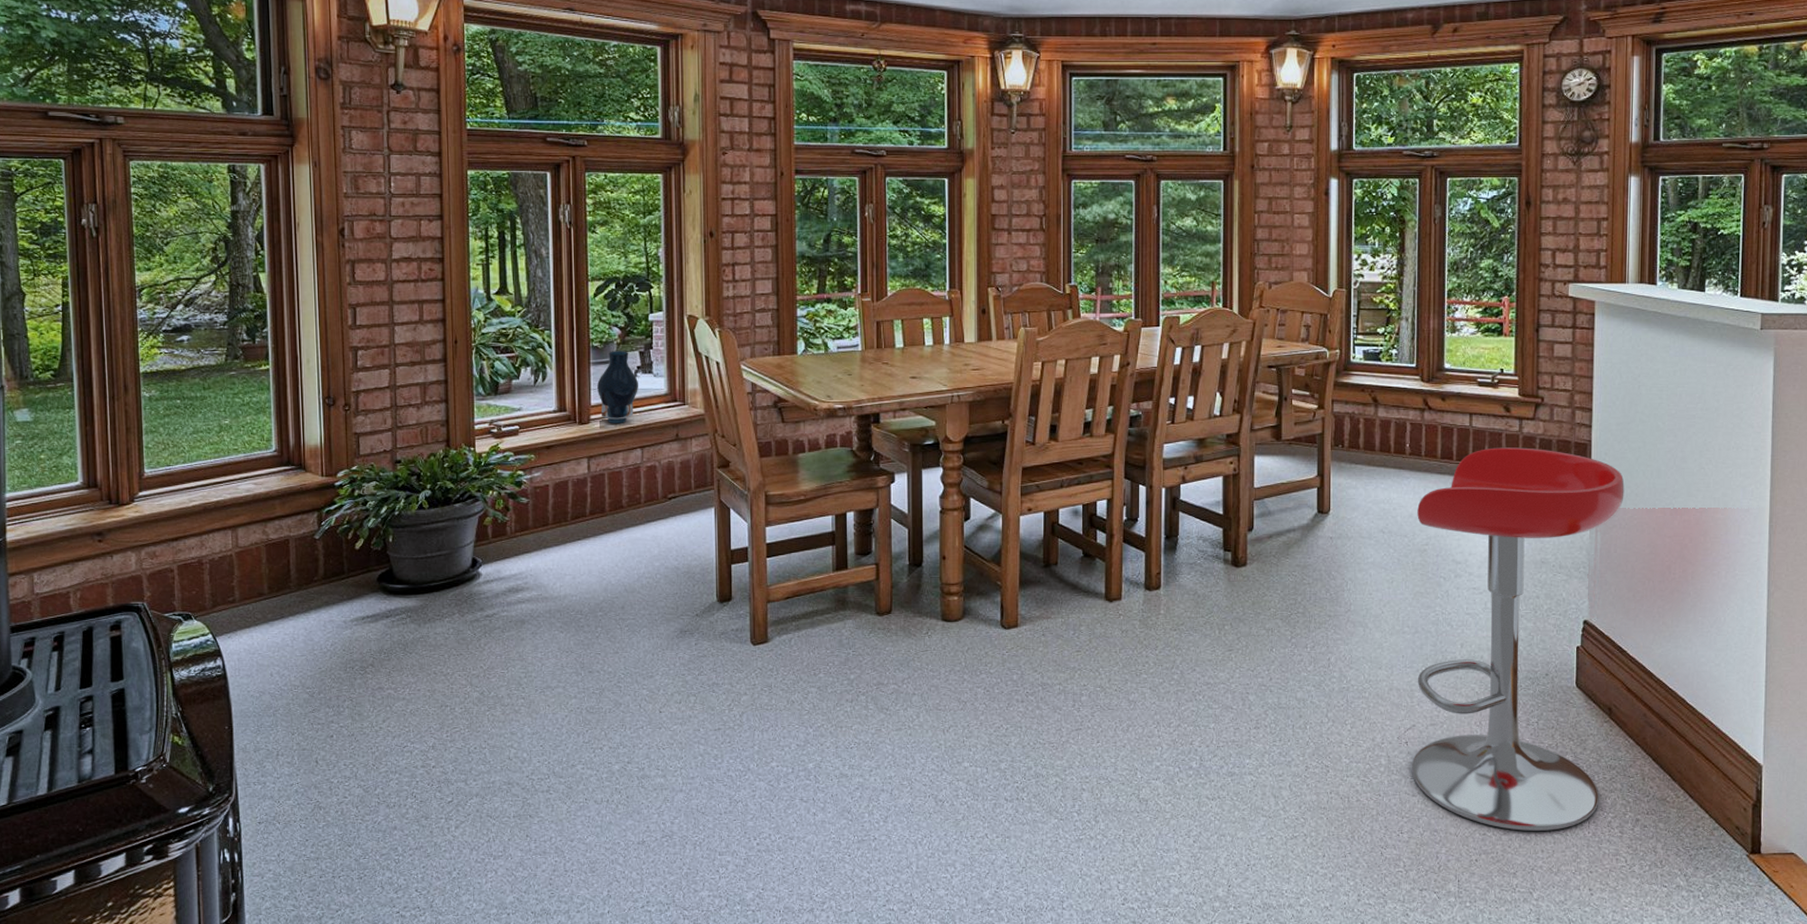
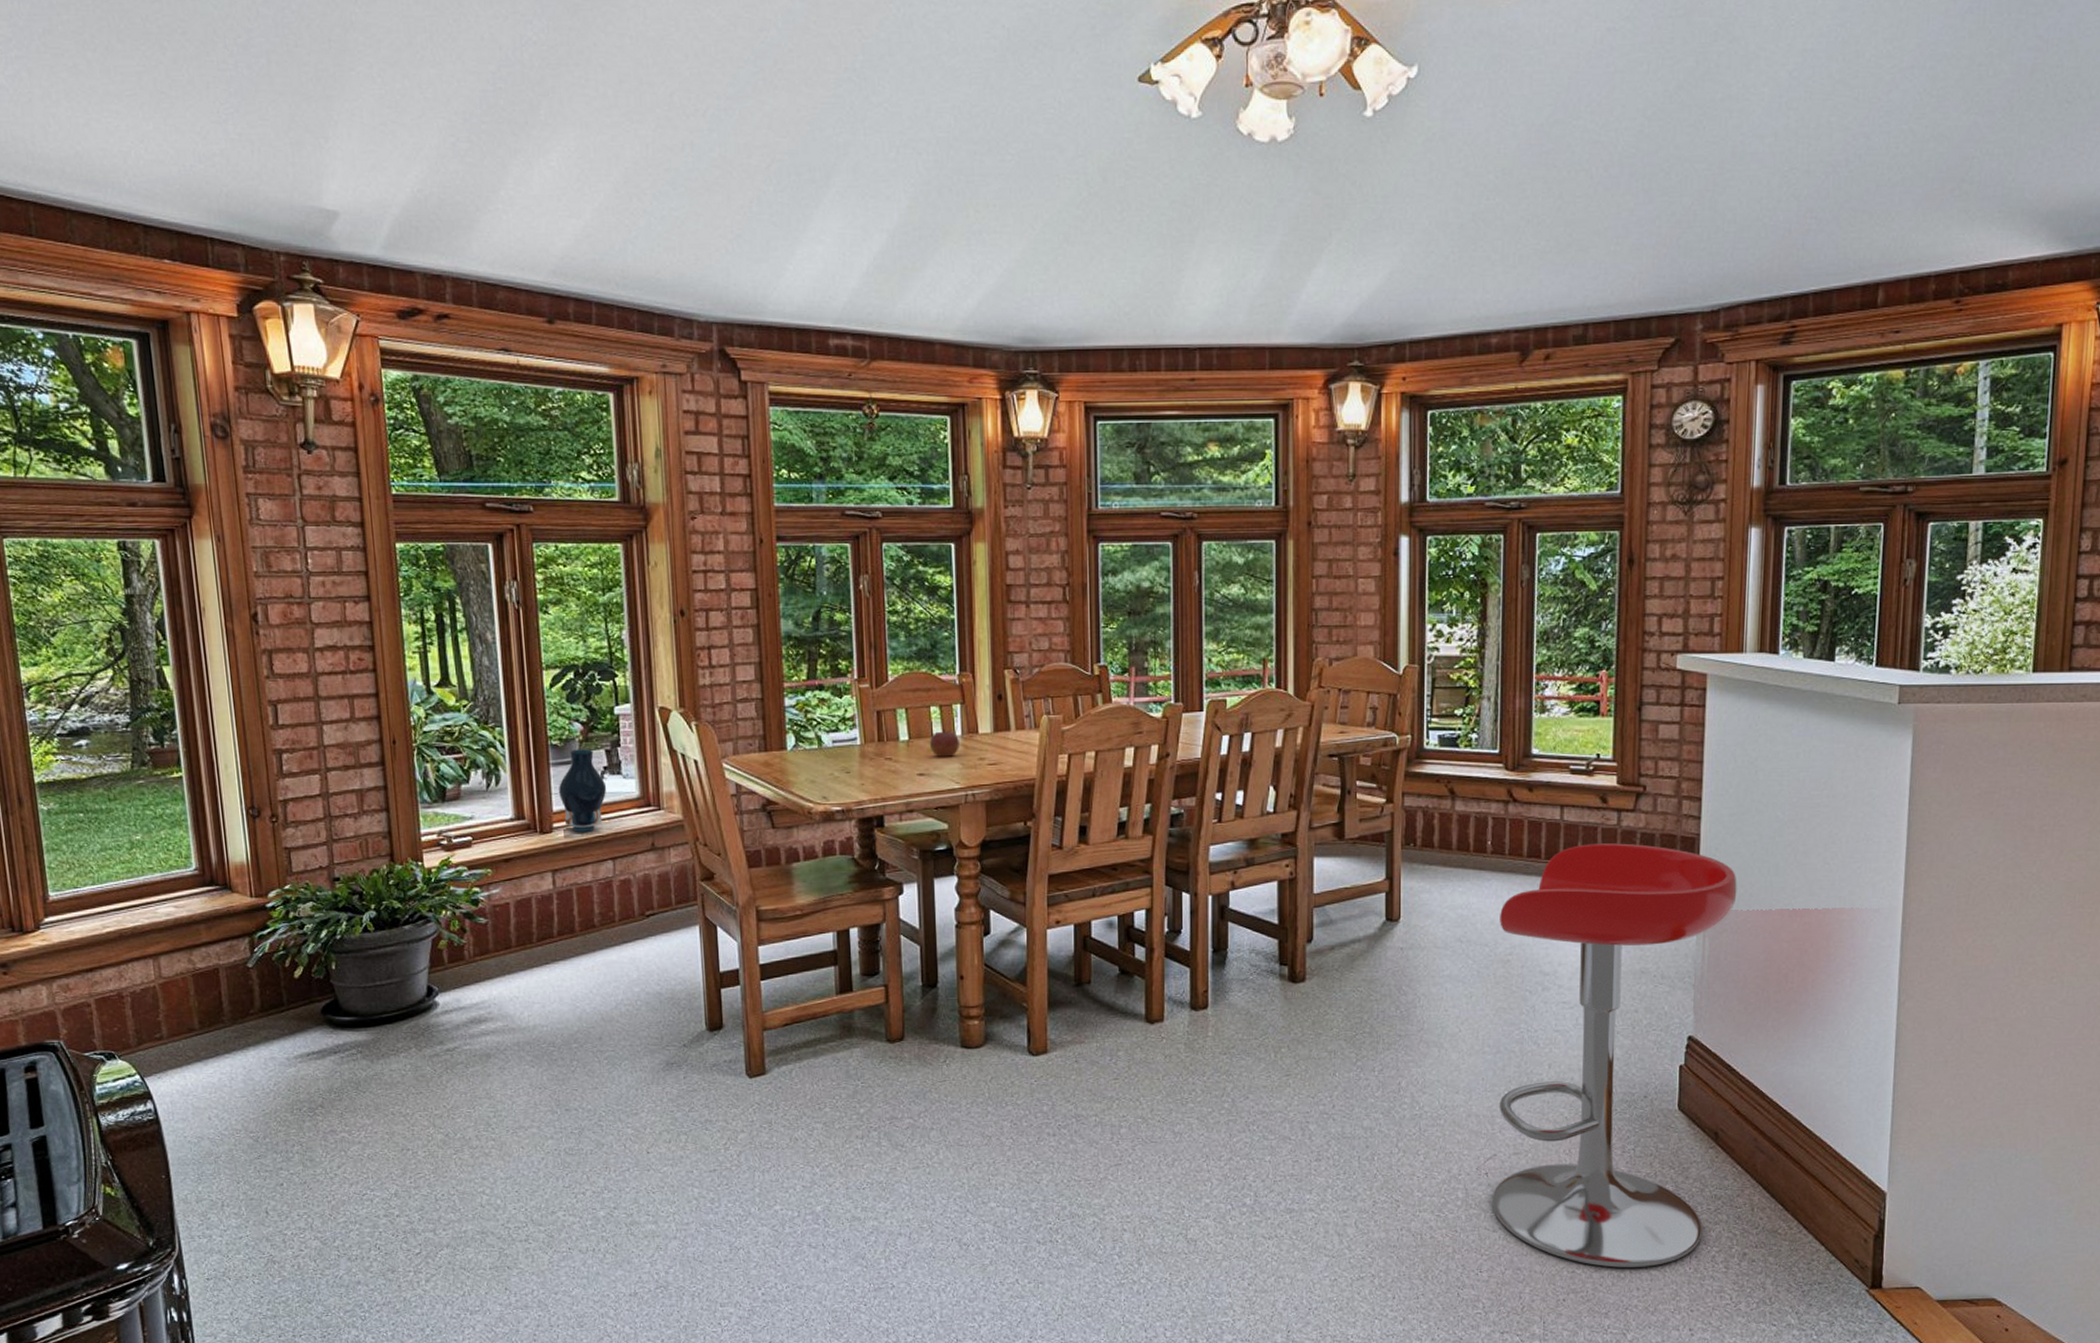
fruit: none [921,337,947,362] -> present [929,728,959,757]

